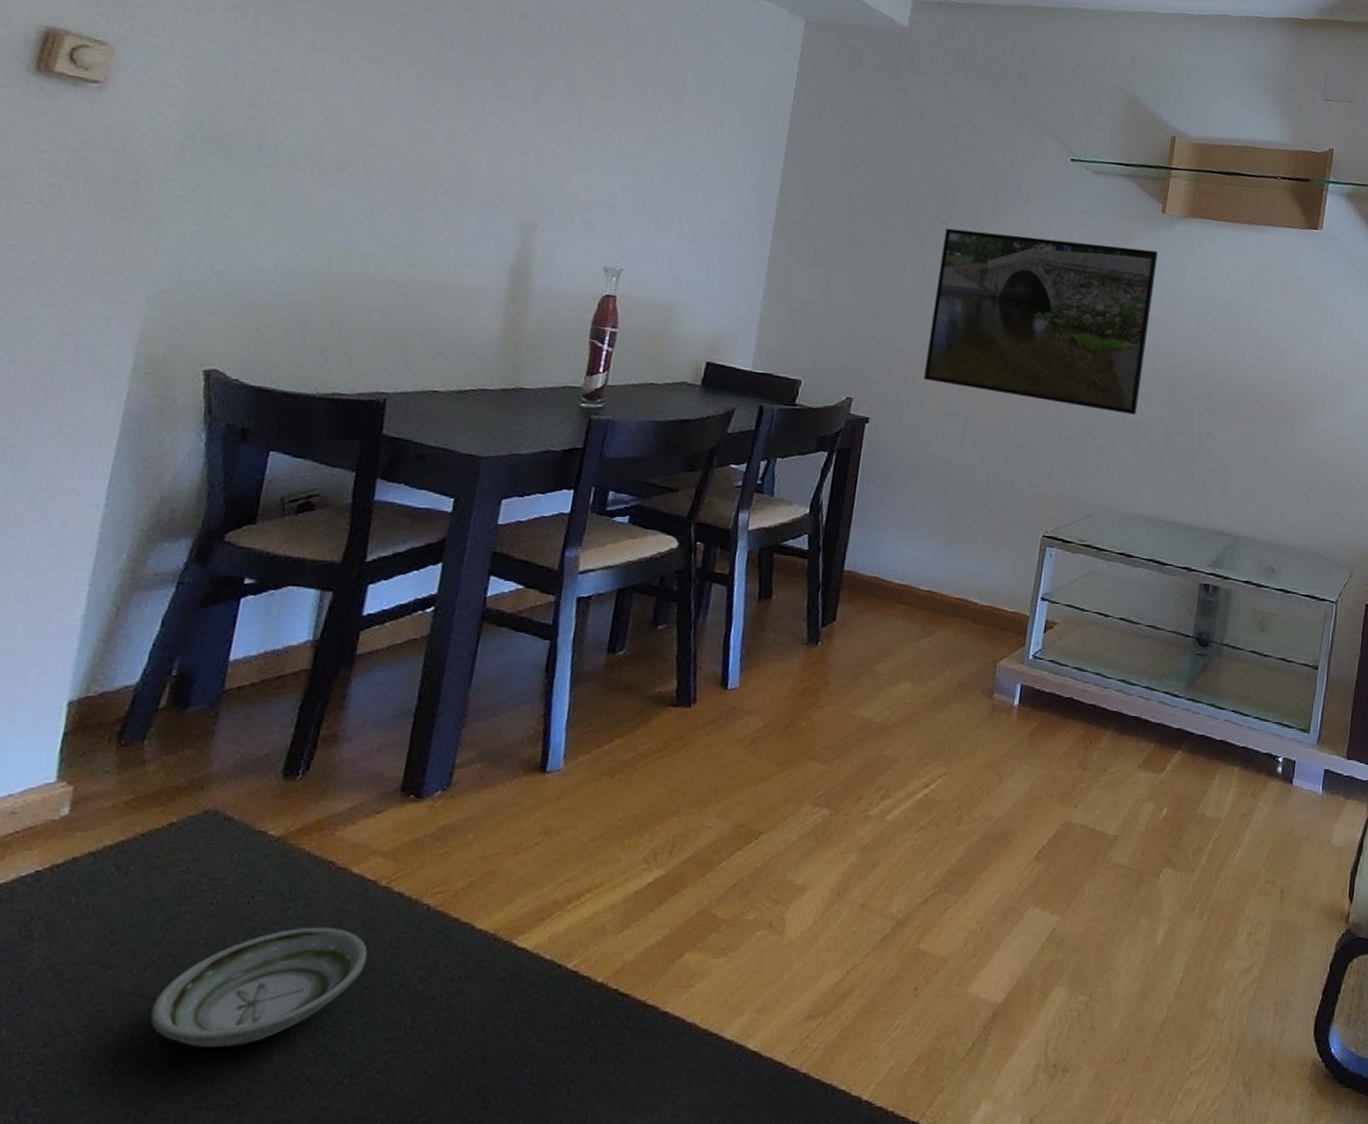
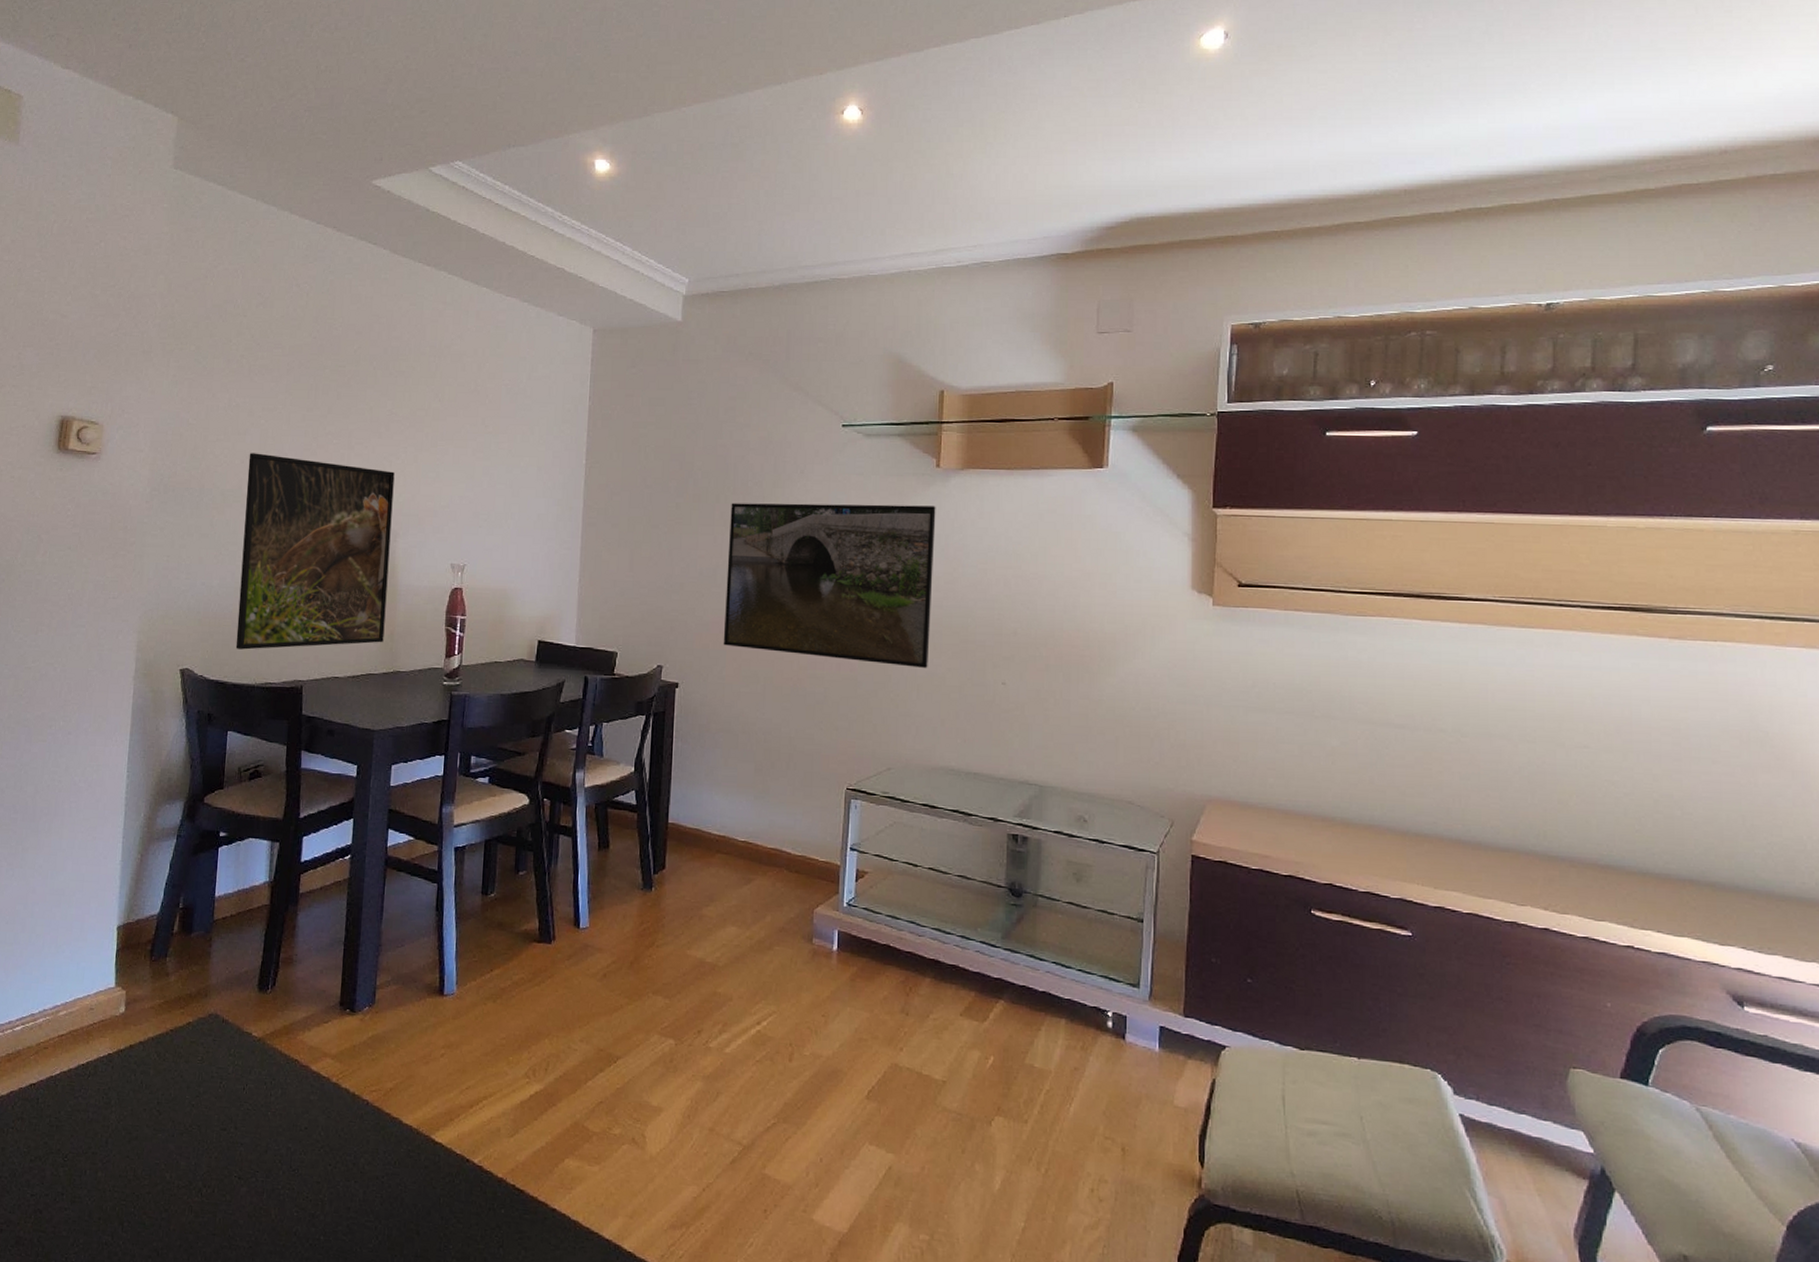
saucer: present [150,927,368,1047] -> none [188,1111,328,1202]
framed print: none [292,108,540,354] -> present [235,453,395,650]

